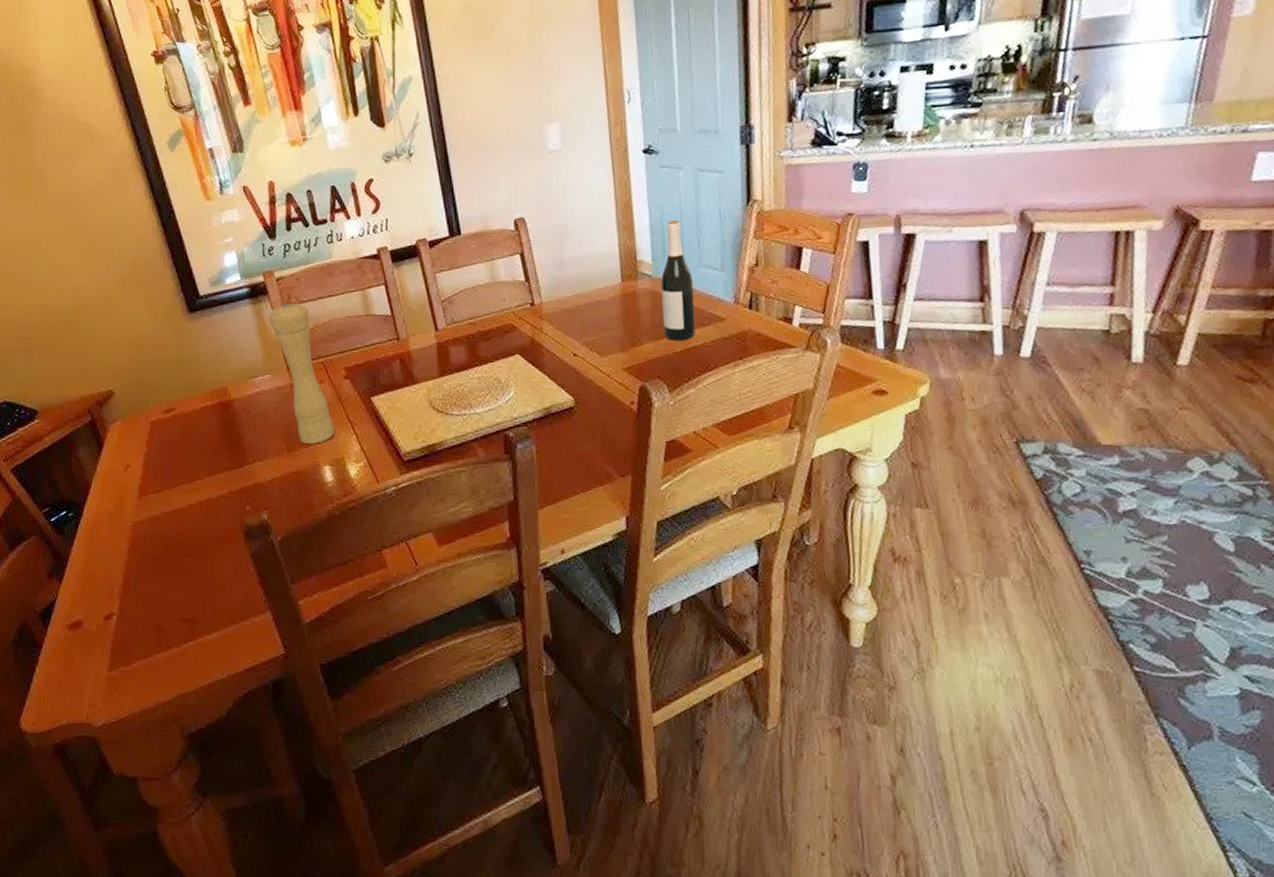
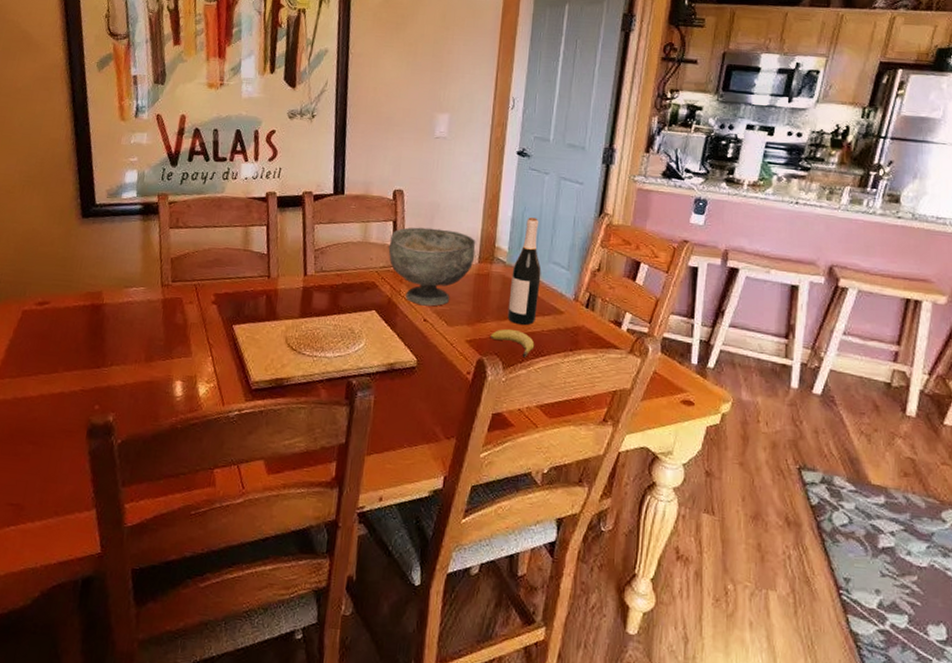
pepper mill: present [267,303,335,445] -> none [153,225,194,359]
decorative bowl: none [520,252,617,340] -> present [388,227,476,307]
fruit: none [648,347,700,375] -> present [490,328,535,357]

